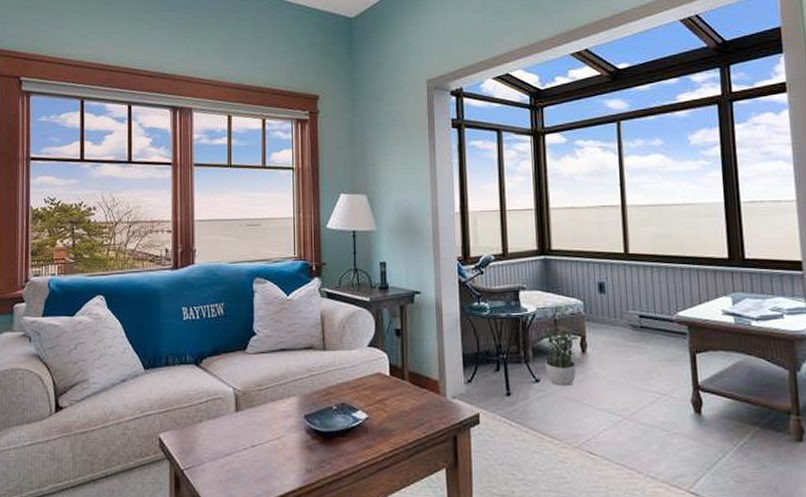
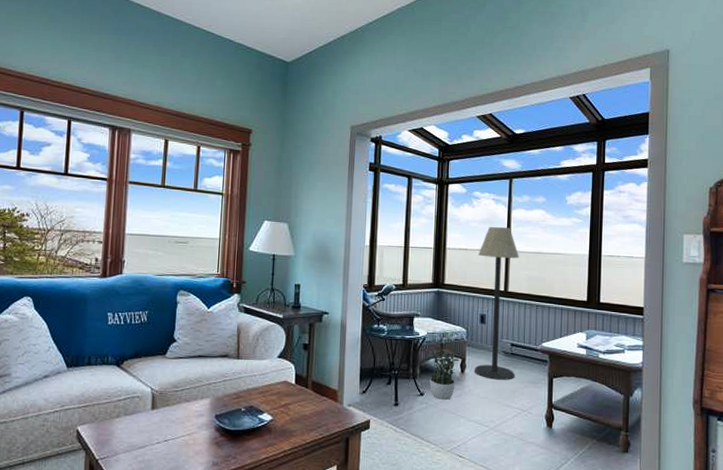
floor lamp: none [588,177,648,359] -> present [475,226,519,380]

